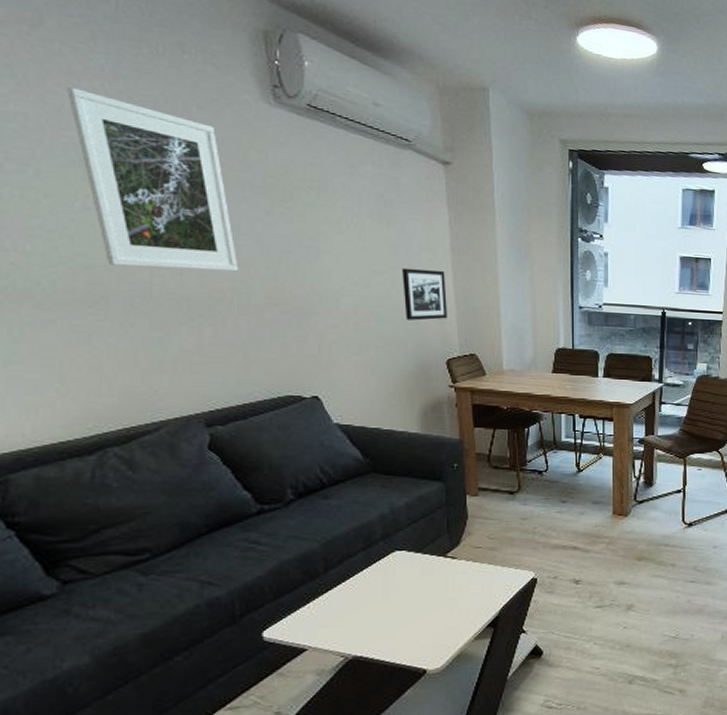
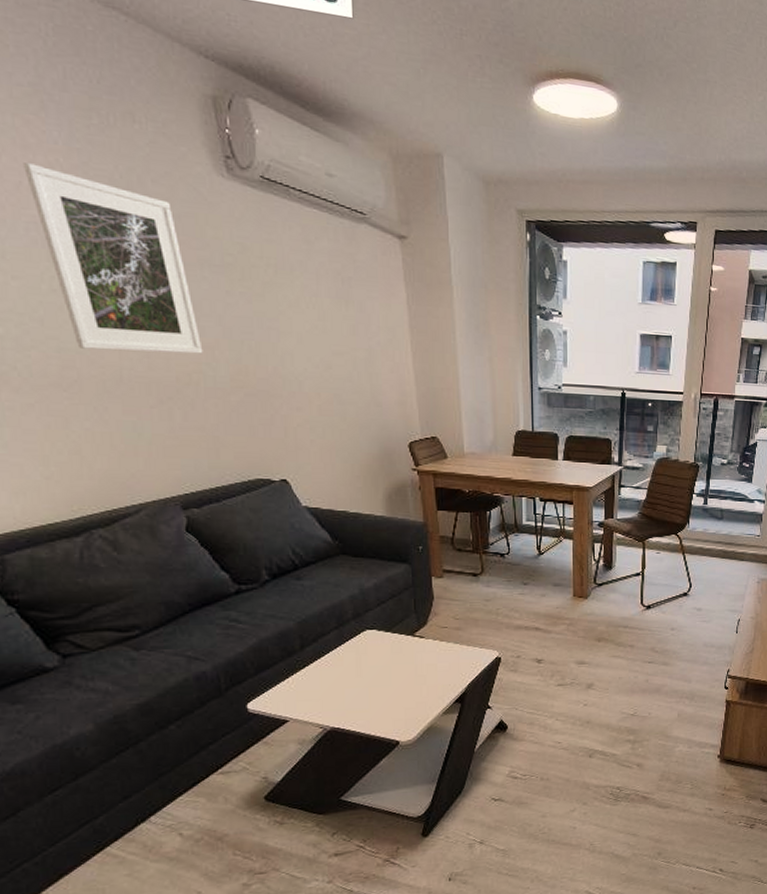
picture frame: present [402,267,447,321] -> none [362,348,408,403]

